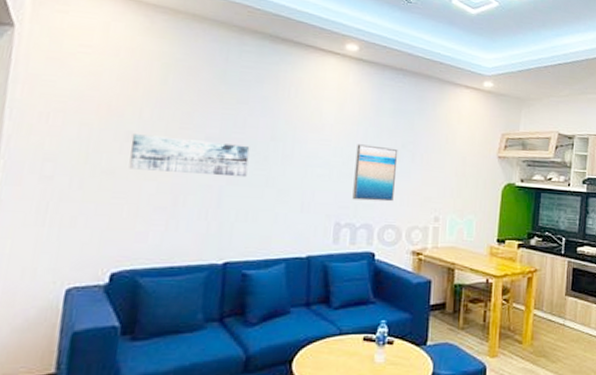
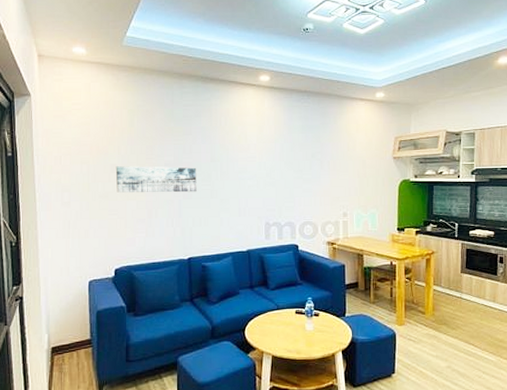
wall art: present [352,144,398,202] -> none [276,158,310,203]

